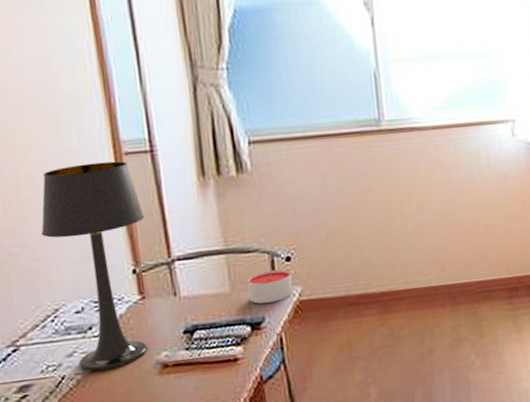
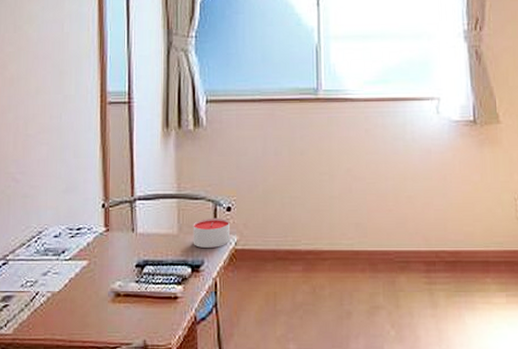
table lamp: present [40,161,148,371] -> none [38,109,117,291]

